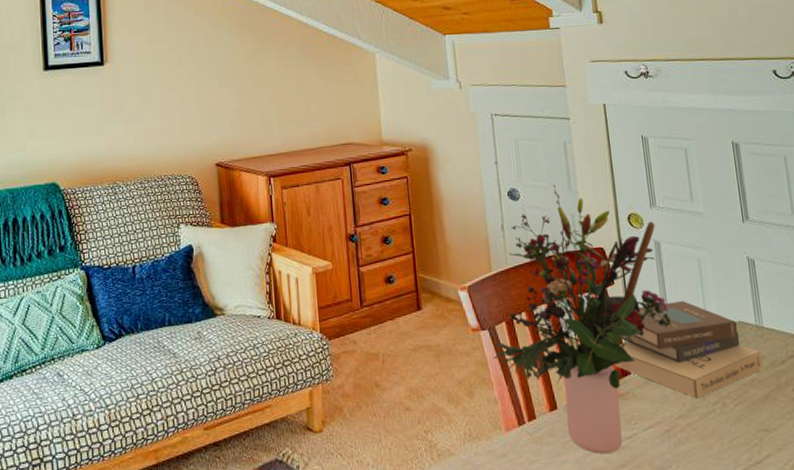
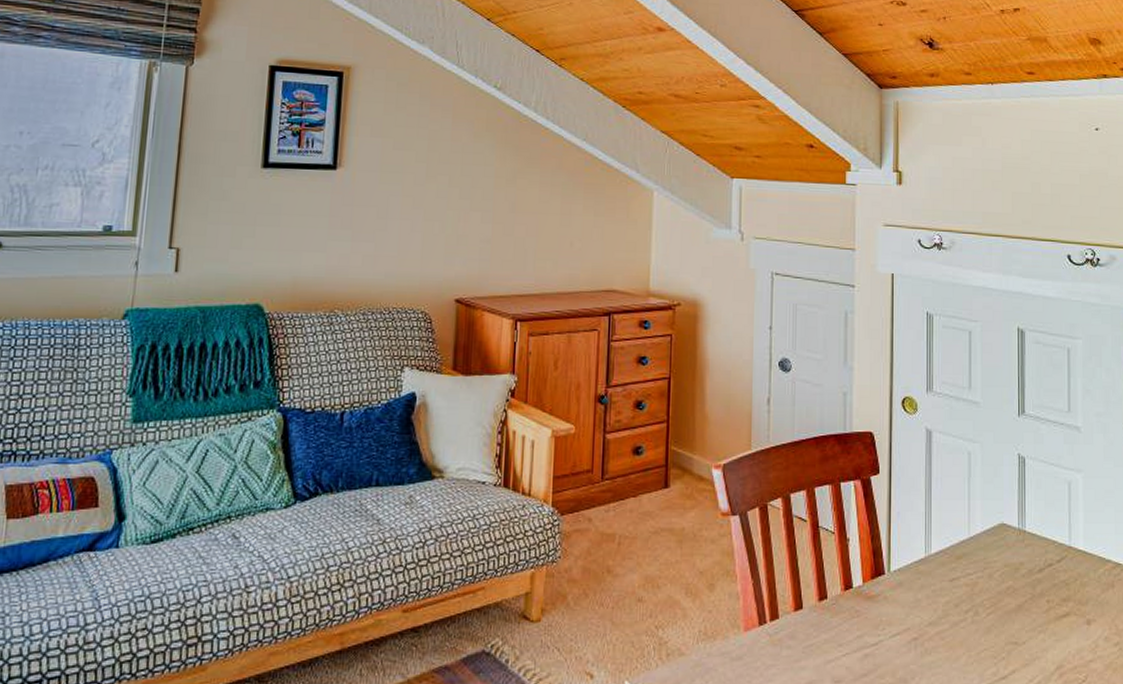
bouquet: present [494,184,673,455] -> none [742,357,934,662]
books: present [612,301,763,399] -> none [867,497,1021,605]

